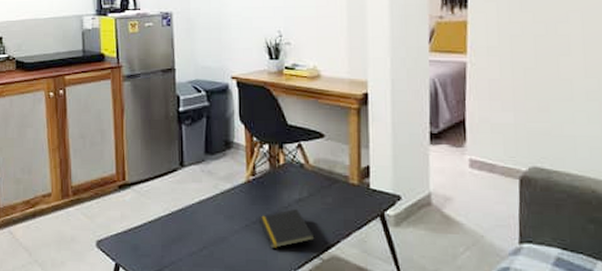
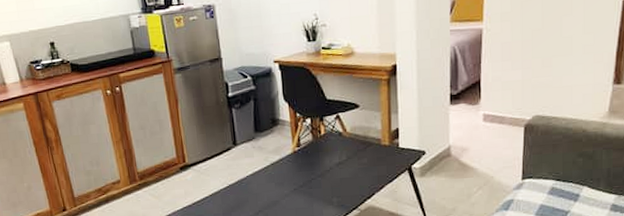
notepad: present [258,208,315,249] -> none [305,170,354,206]

